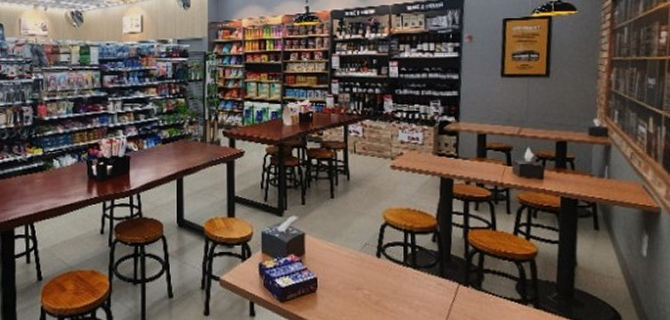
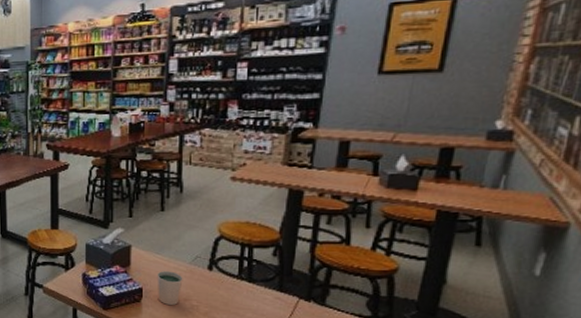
cup: none [330,259,355,296] -> present [157,271,183,306]

